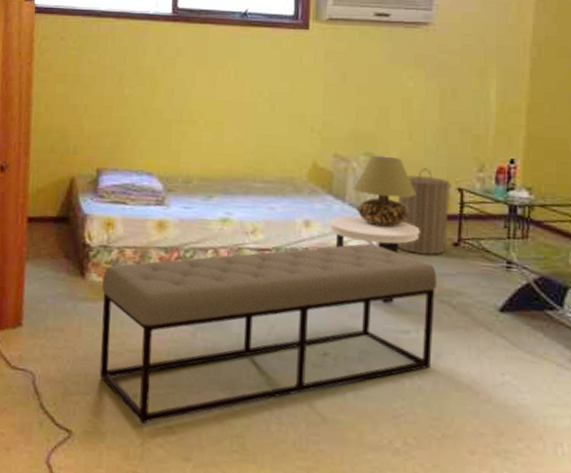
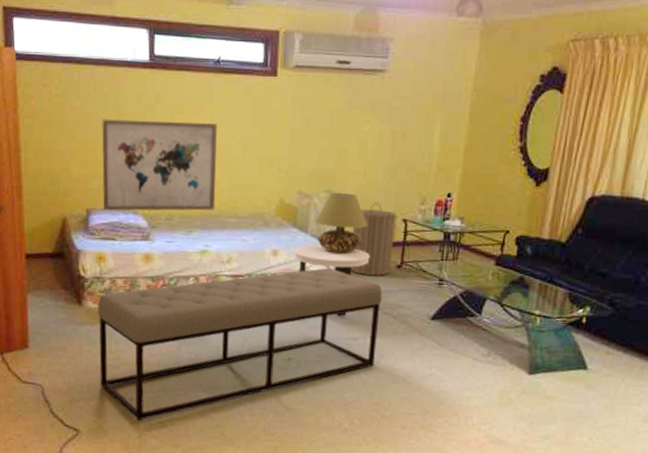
wall art: none [115,73,243,173] -> present [102,119,217,211]

